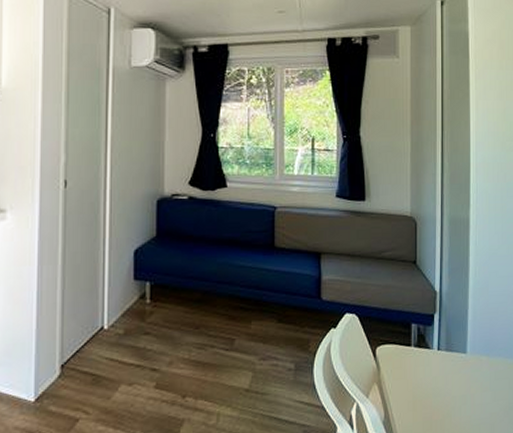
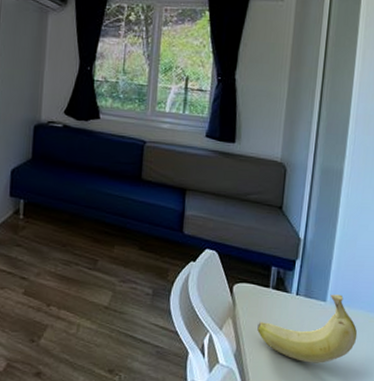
banana: none [403,344,499,420] -> present [257,294,358,363]

